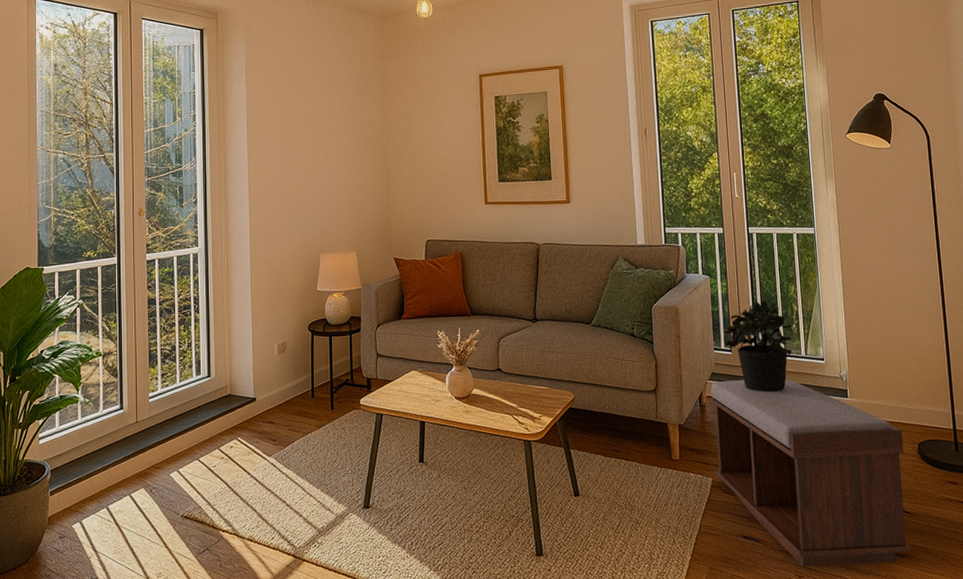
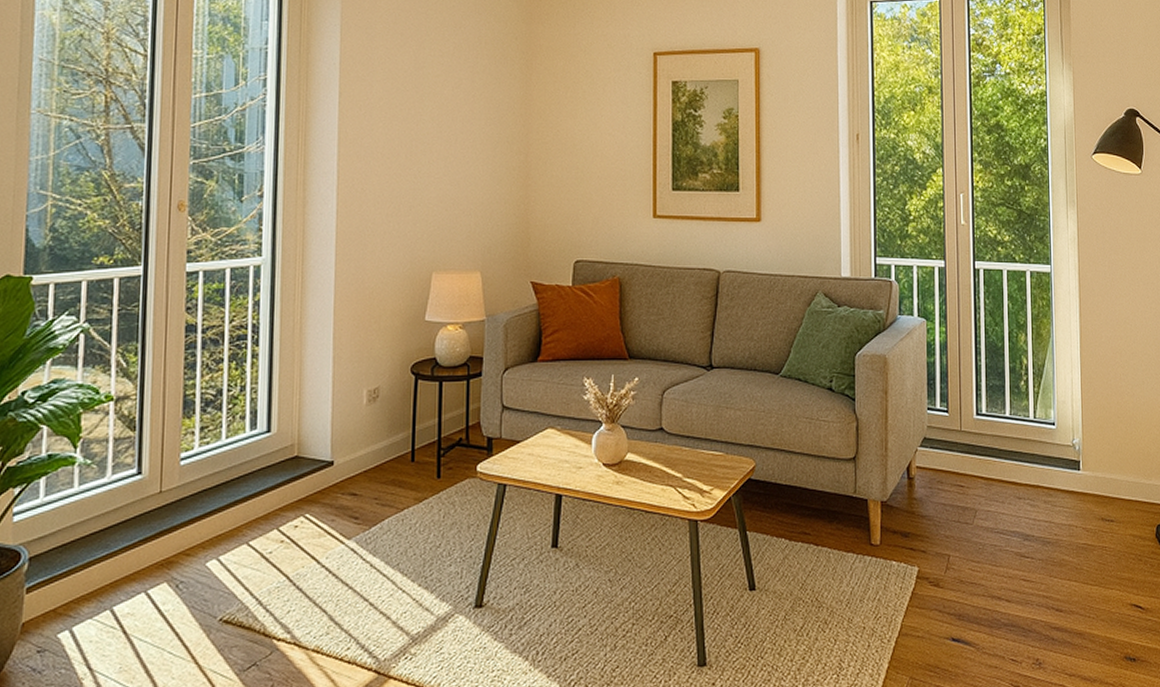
bench: present [711,379,911,567] -> none [922,447,1143,675]
potted plant: present [724,300,793,392] -> none [941,350,1021,462]

